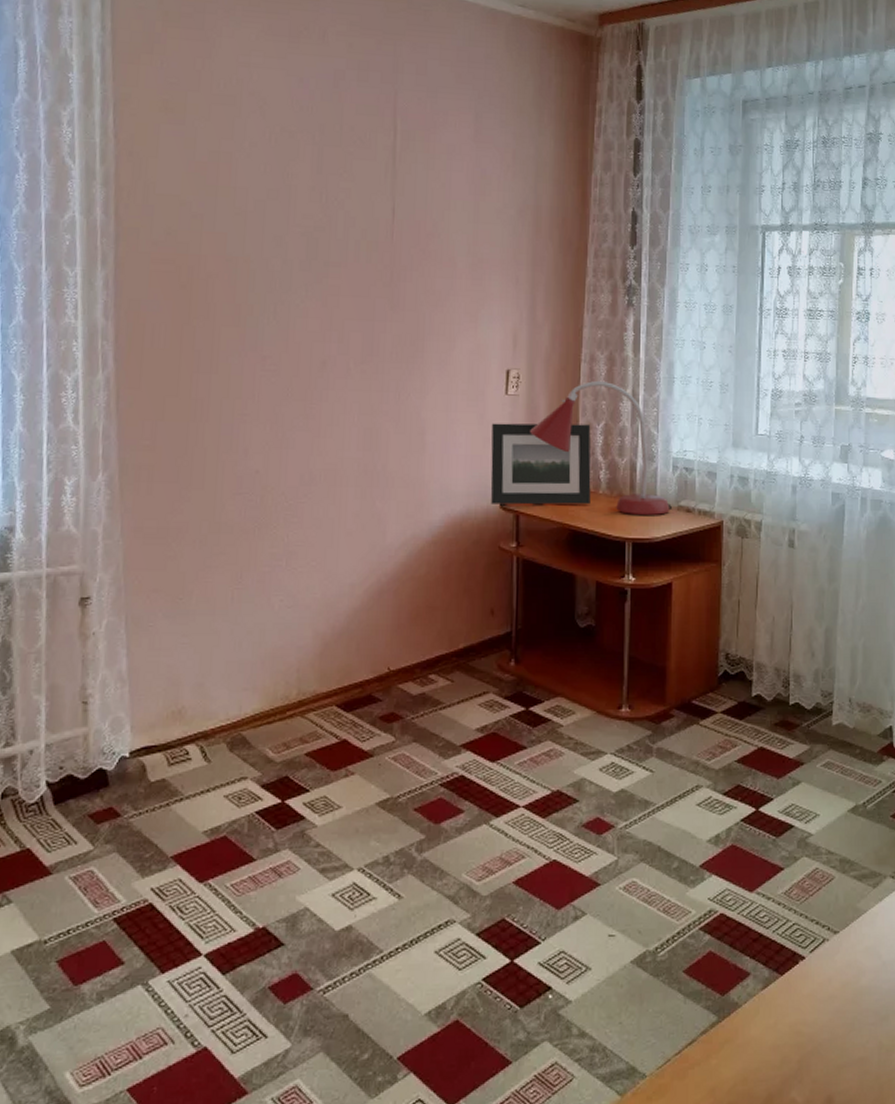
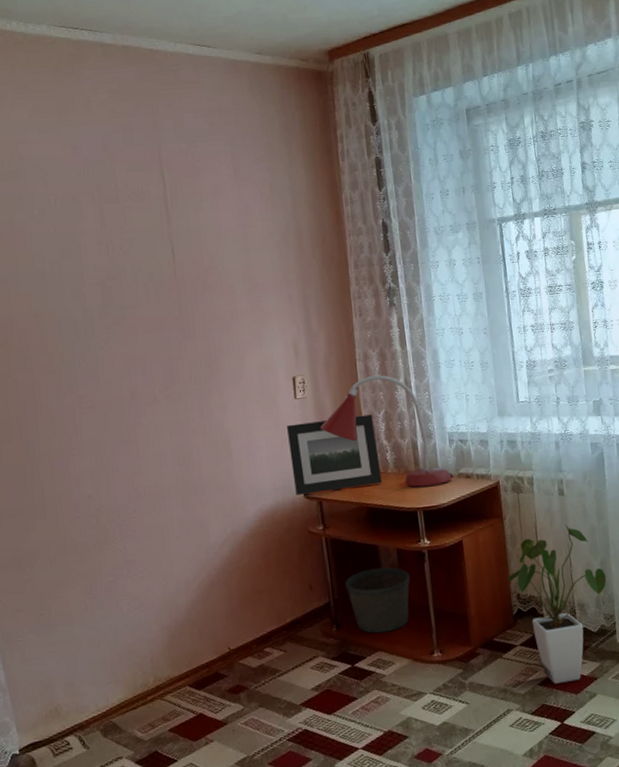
basket: none [531,600,607,676] -> present [344,567,410,634]
house plant: none [717,581,830,763] -> present [507,524,607,684]

